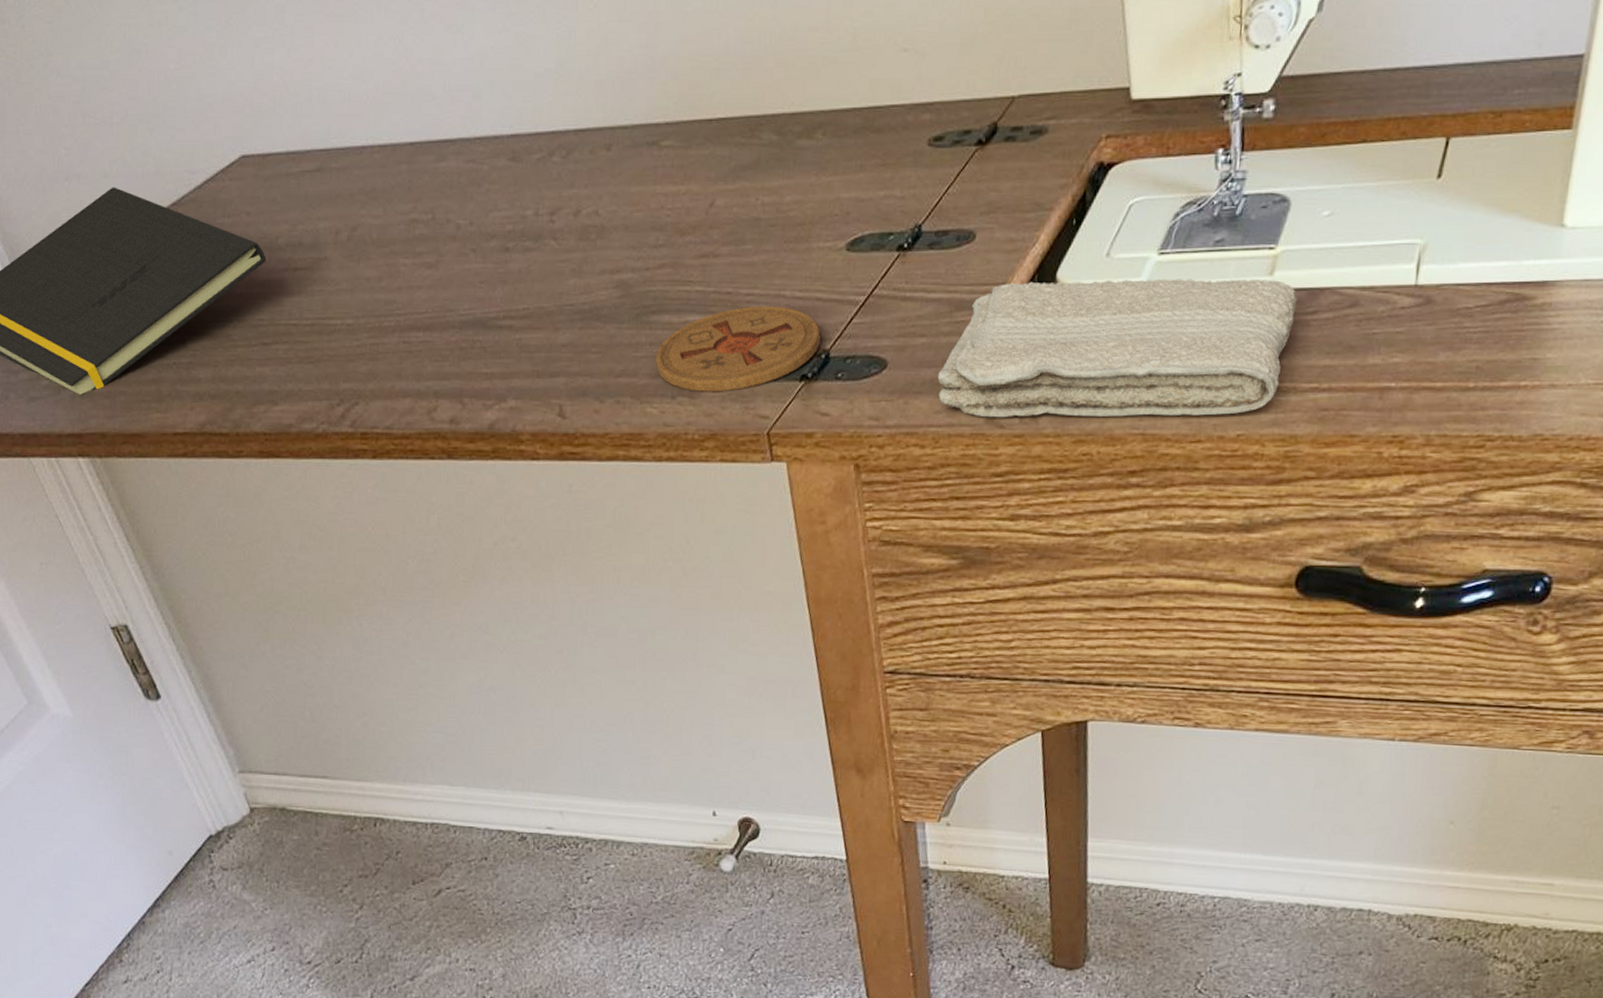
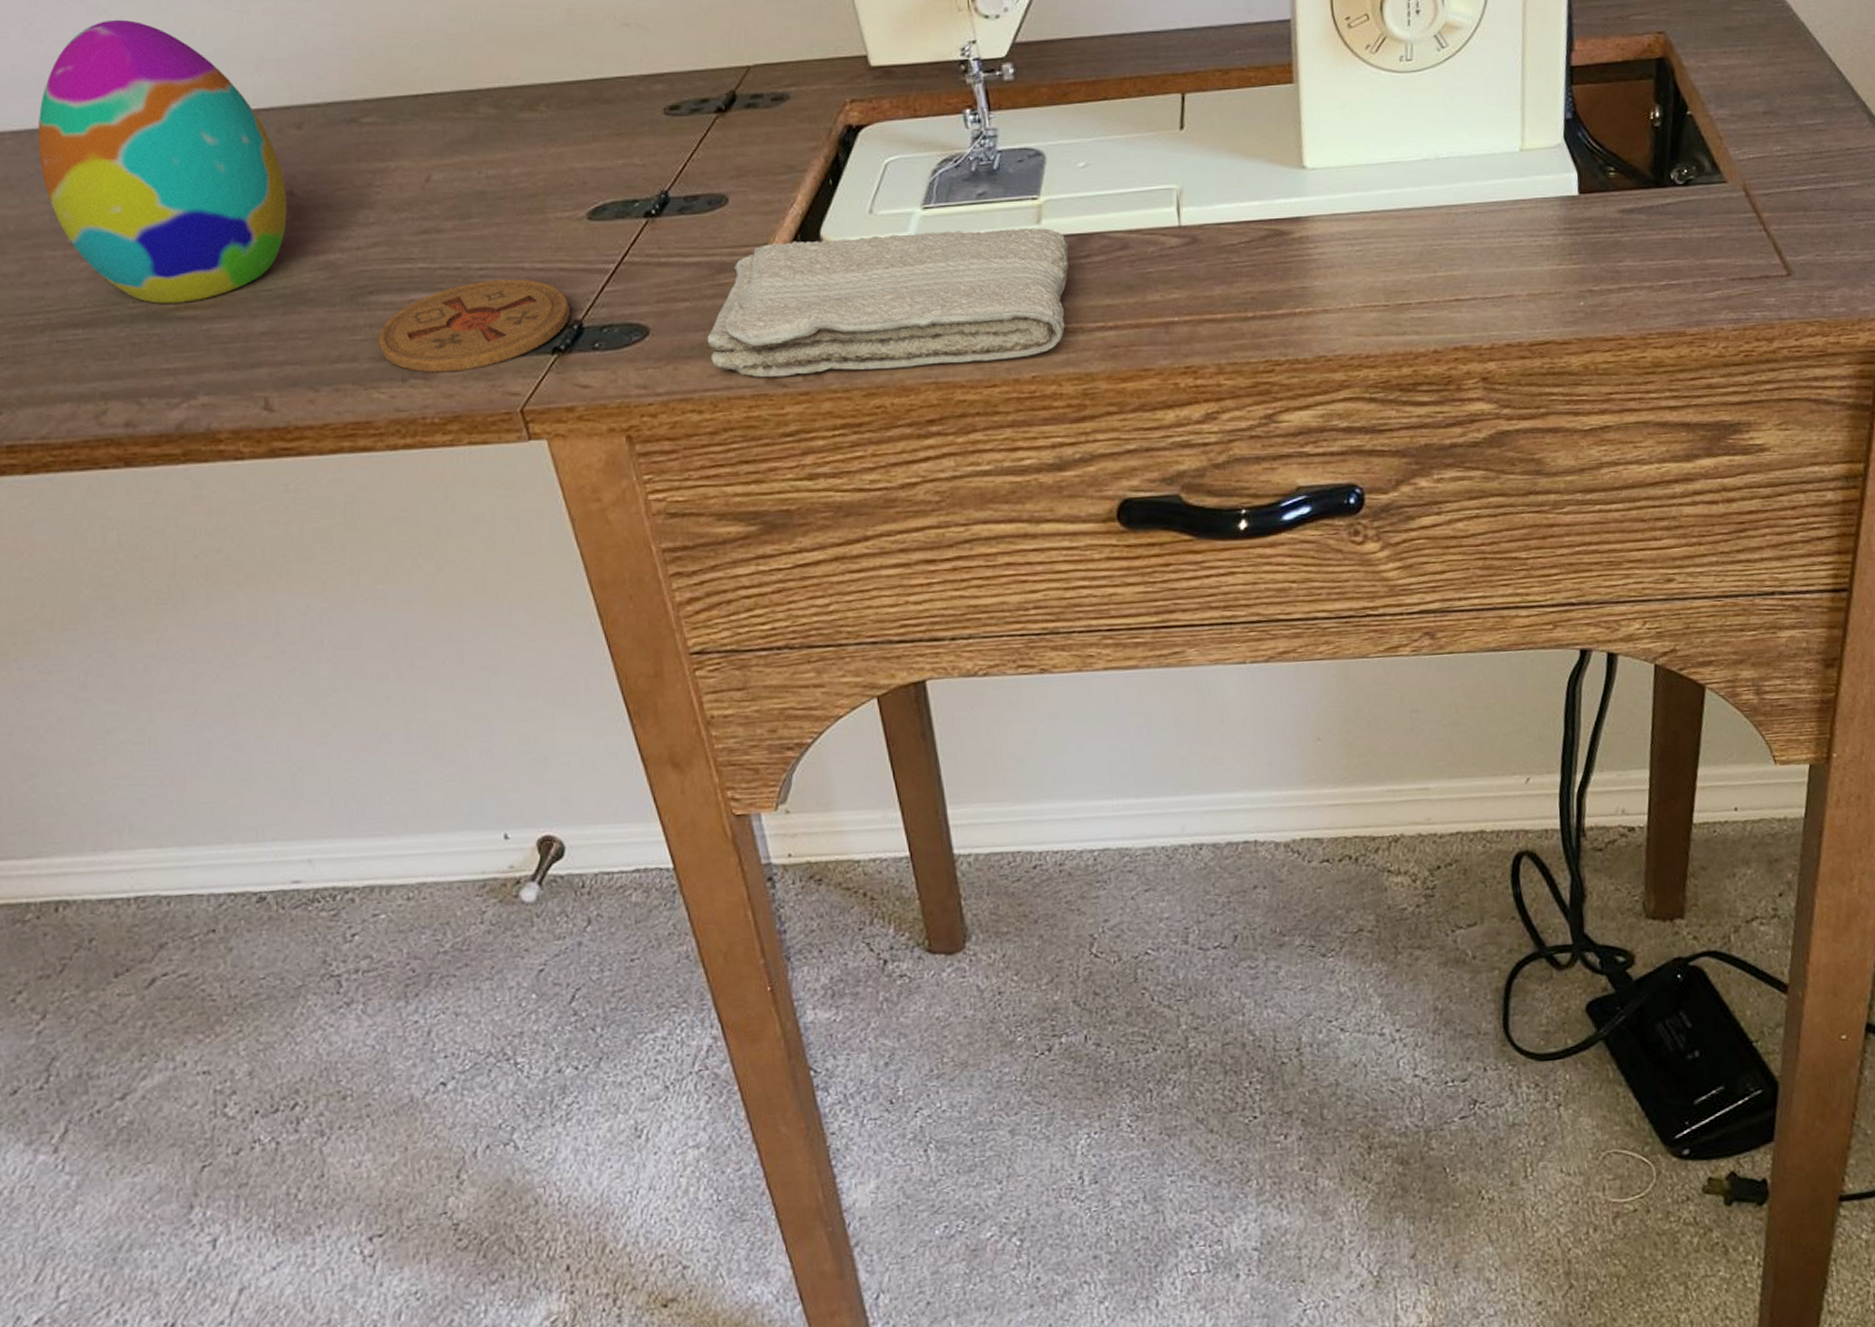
decorative egg: none [399,38,593,313] -> present [37,19,288,304]

